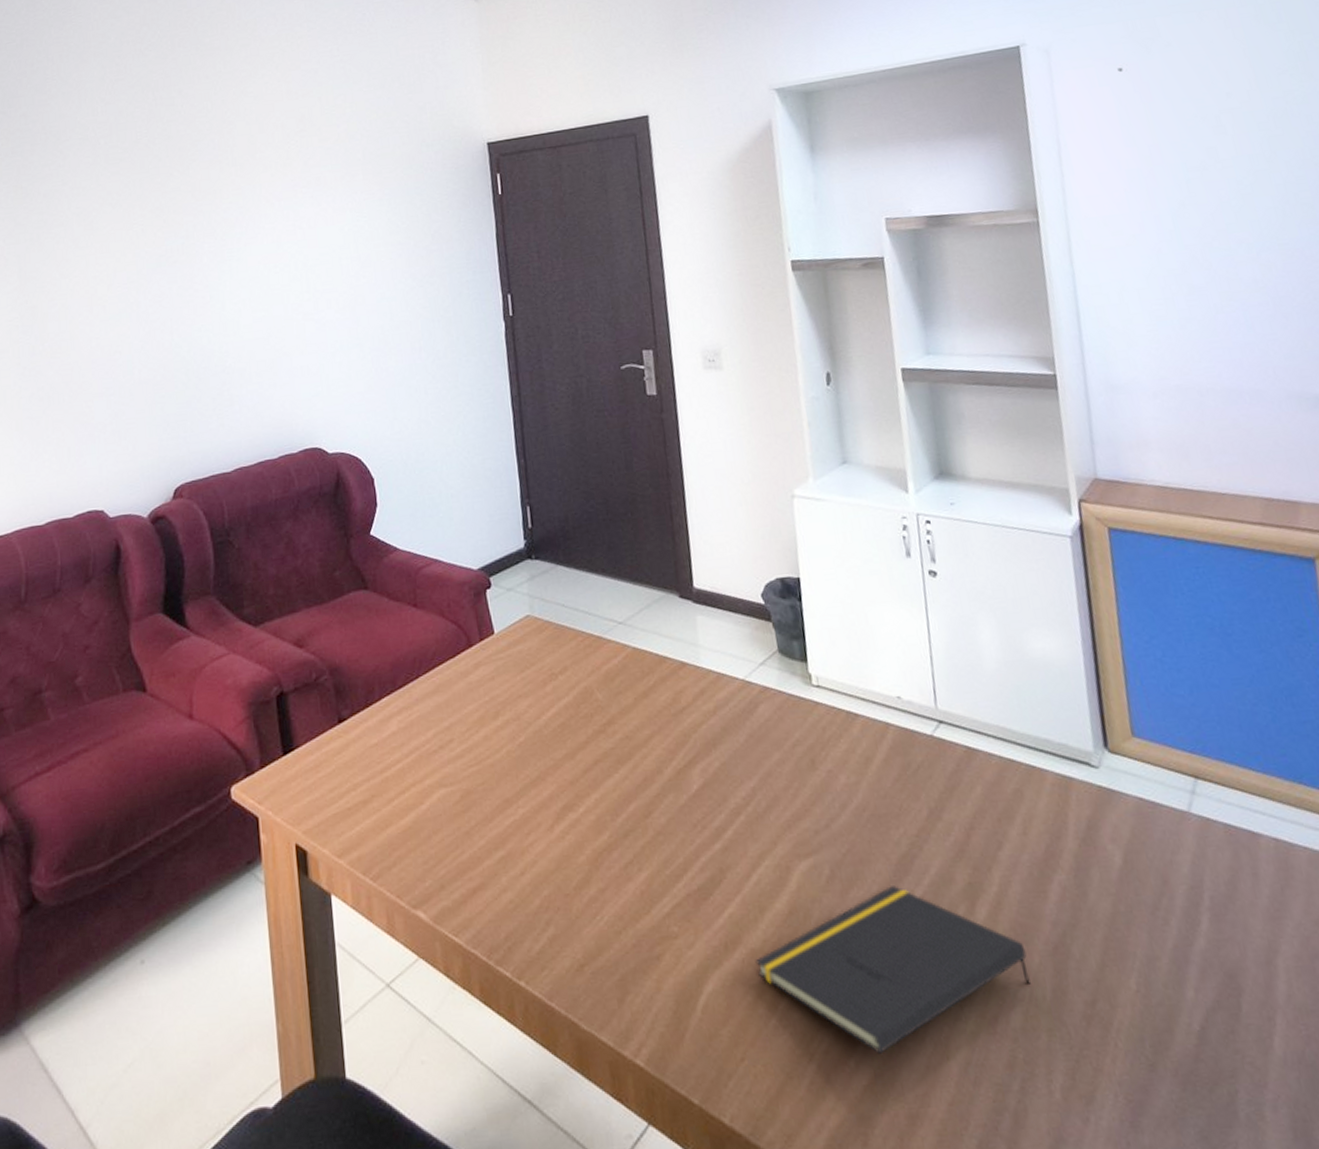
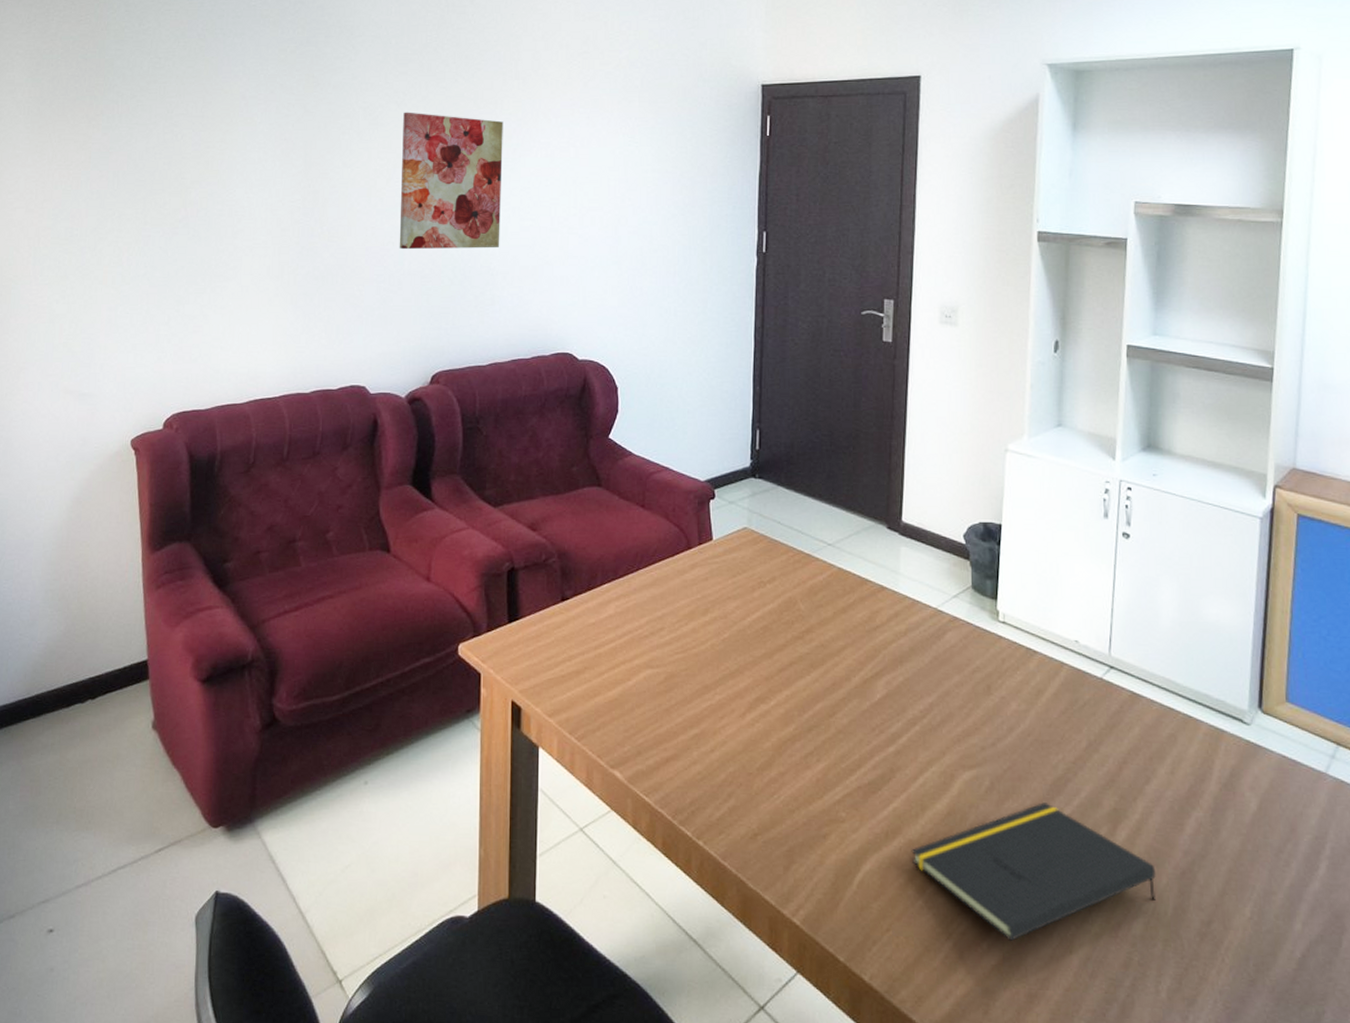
wall art: none [119,210,234,358] -> present [399,112,503,250]

